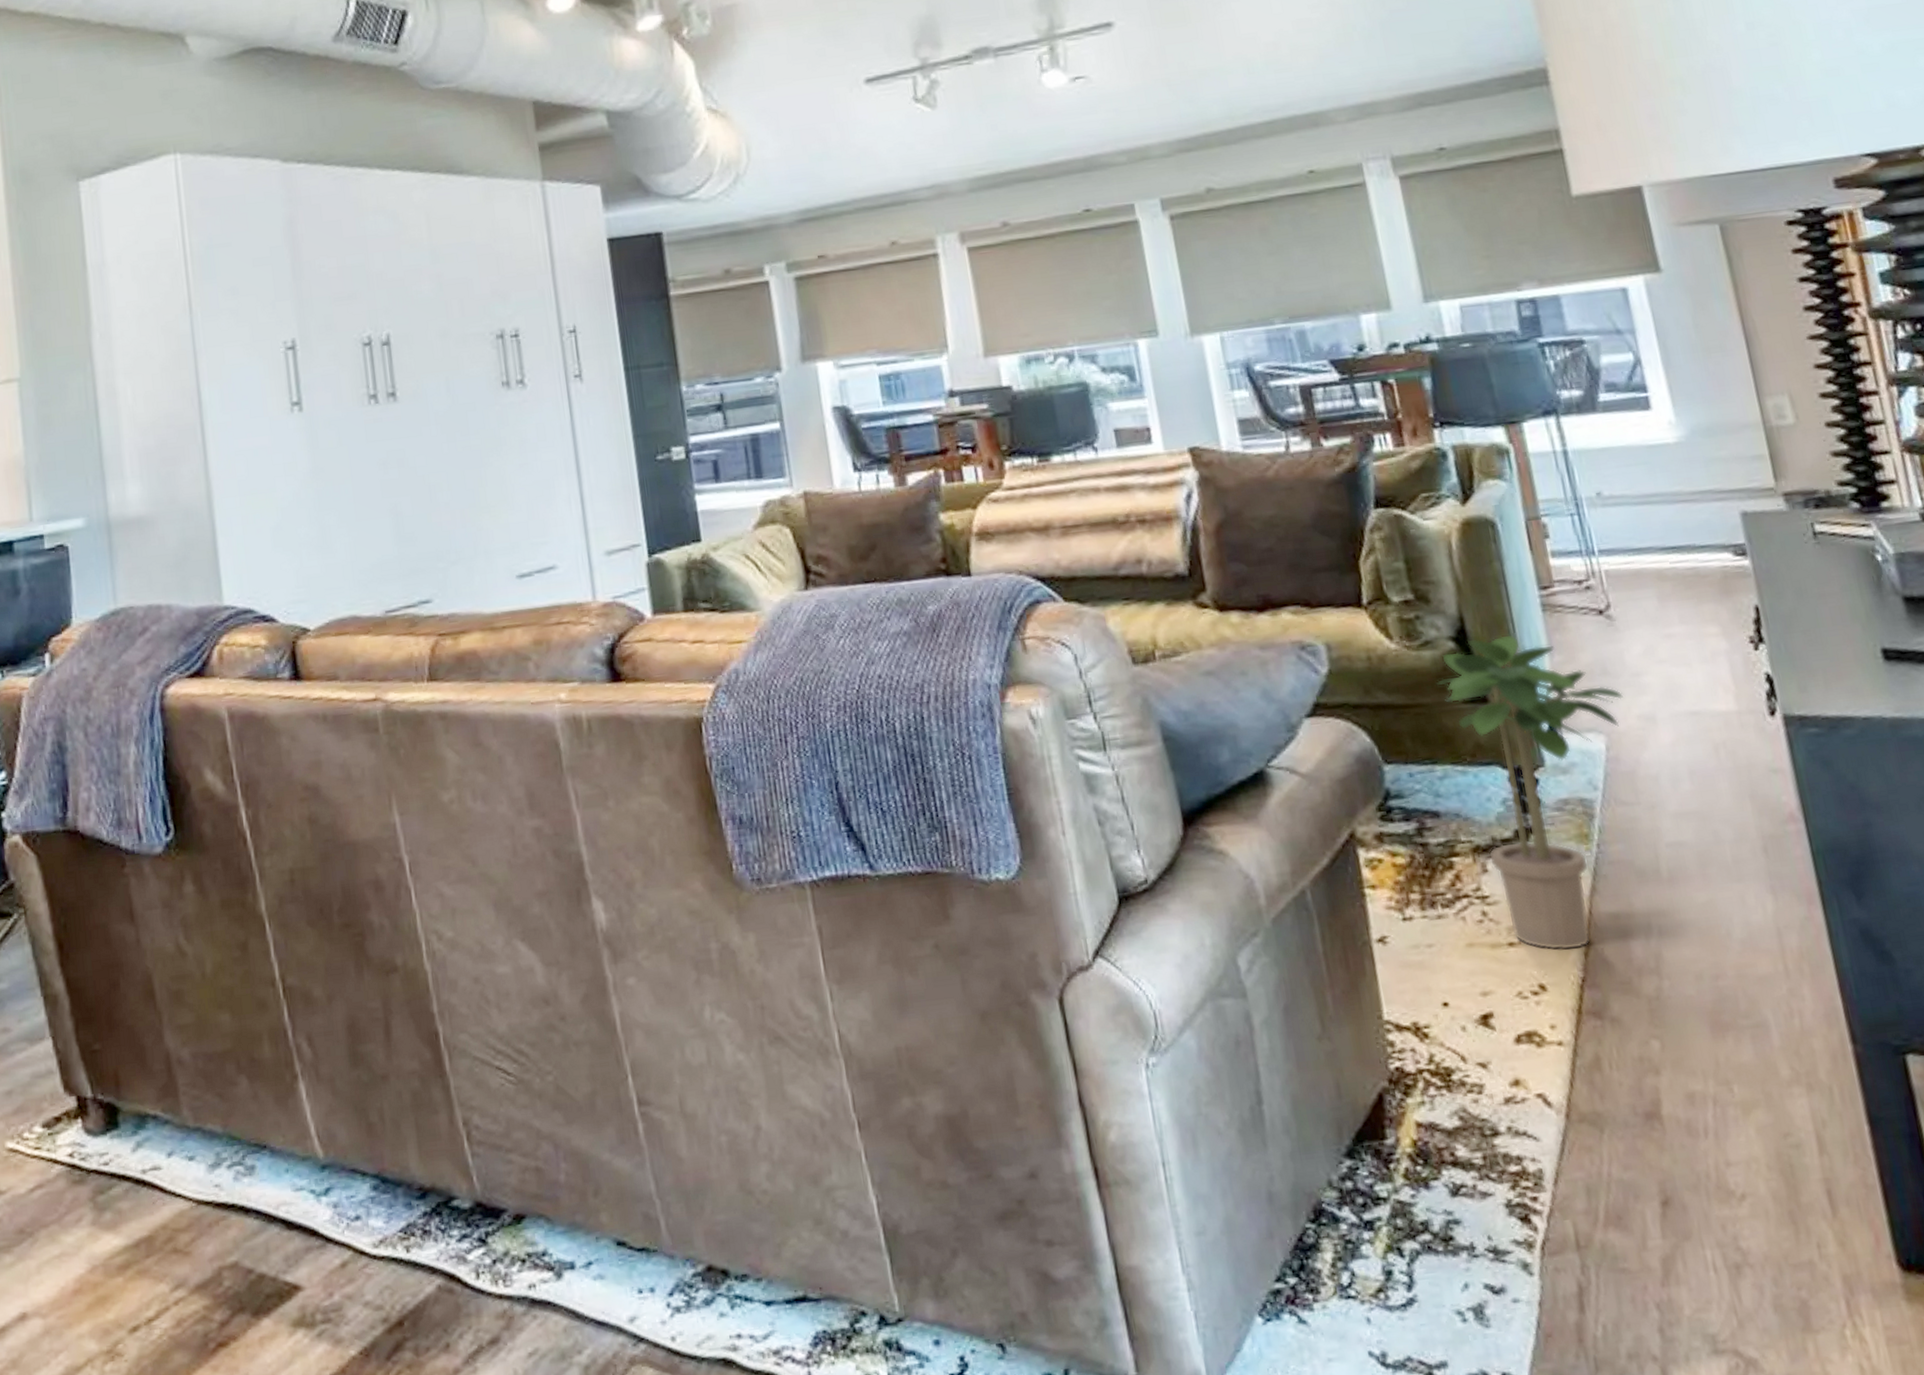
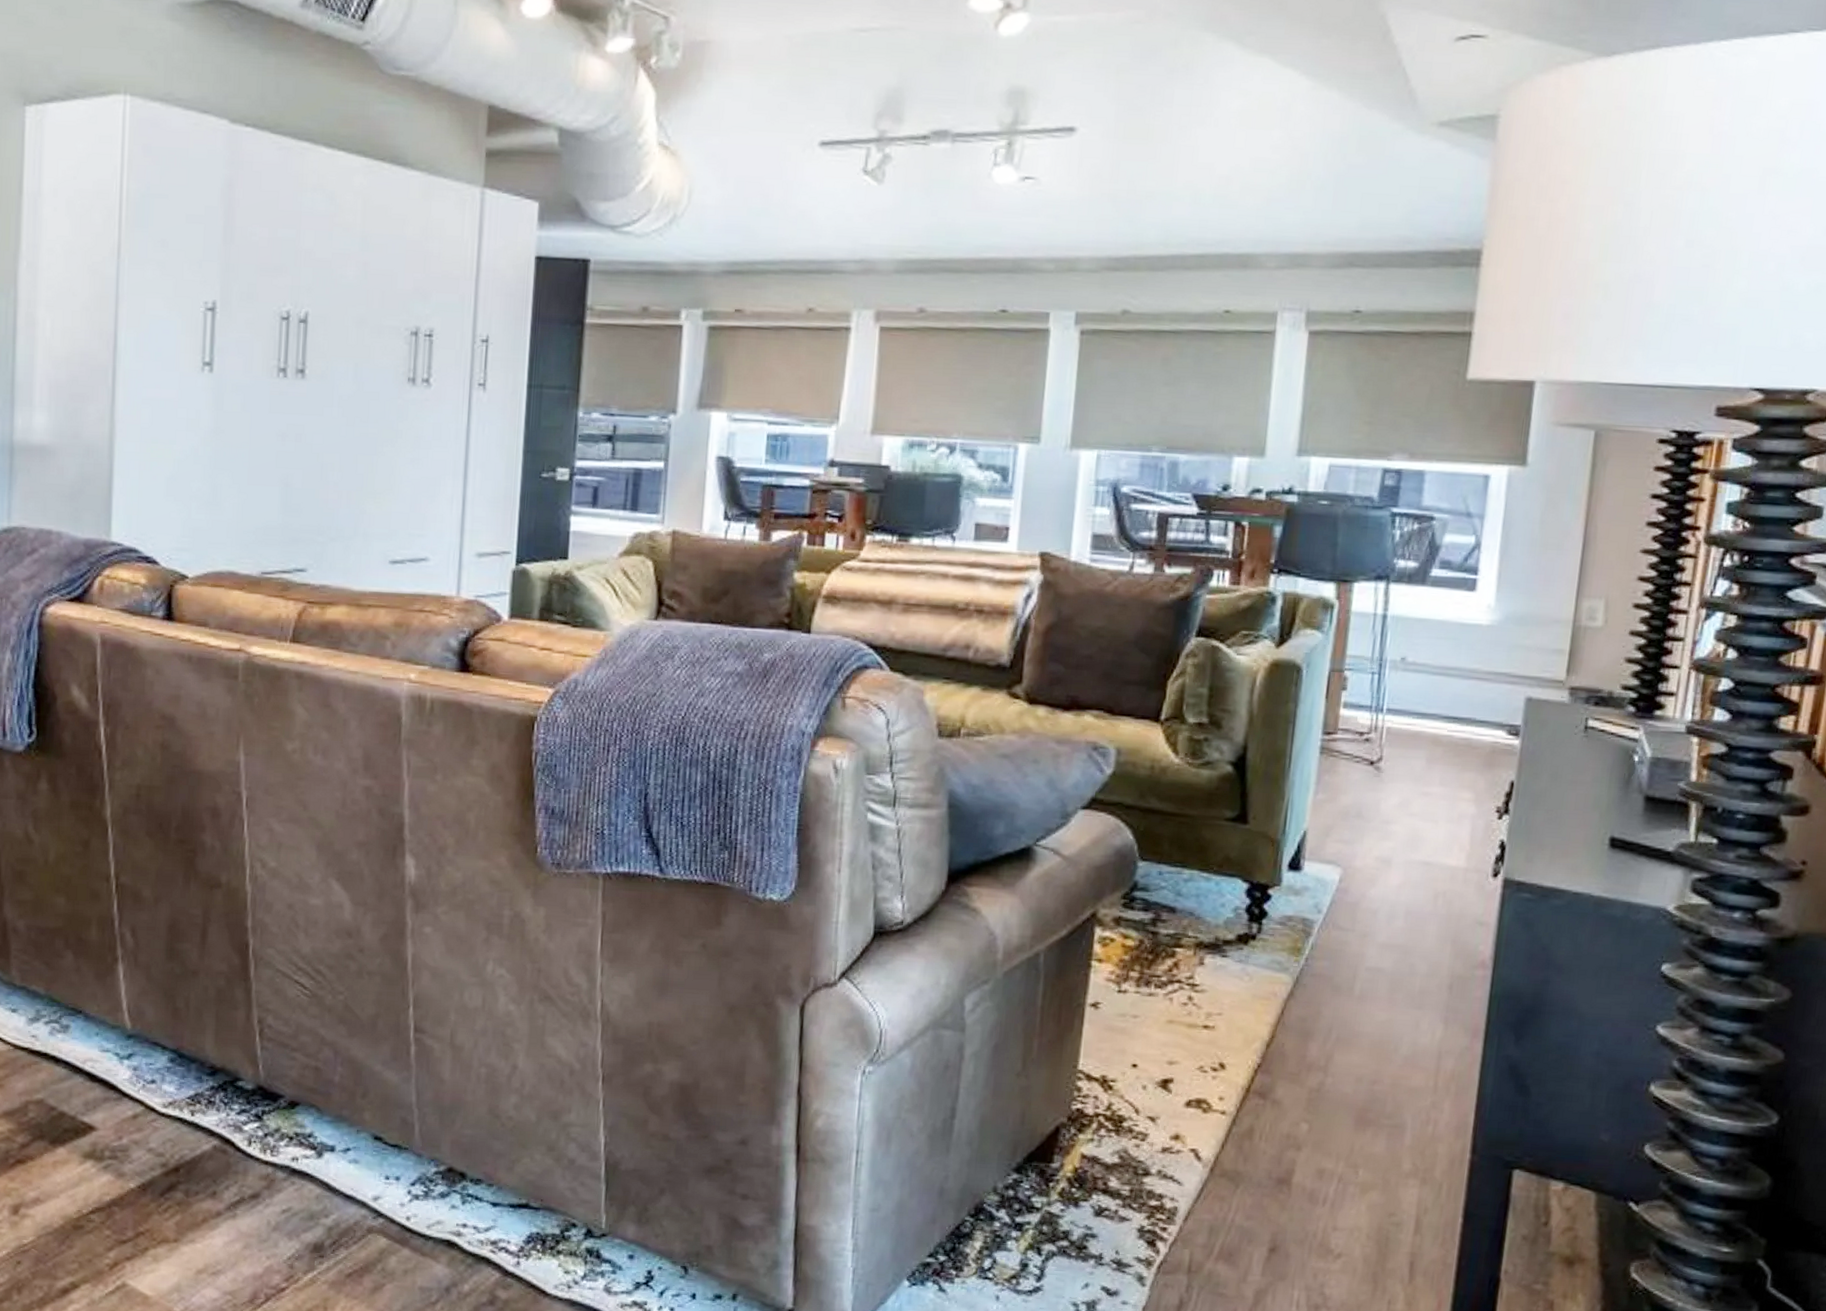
potted plant: present [1437,634,1624,951] -> none [1206,767,1370,1041]

